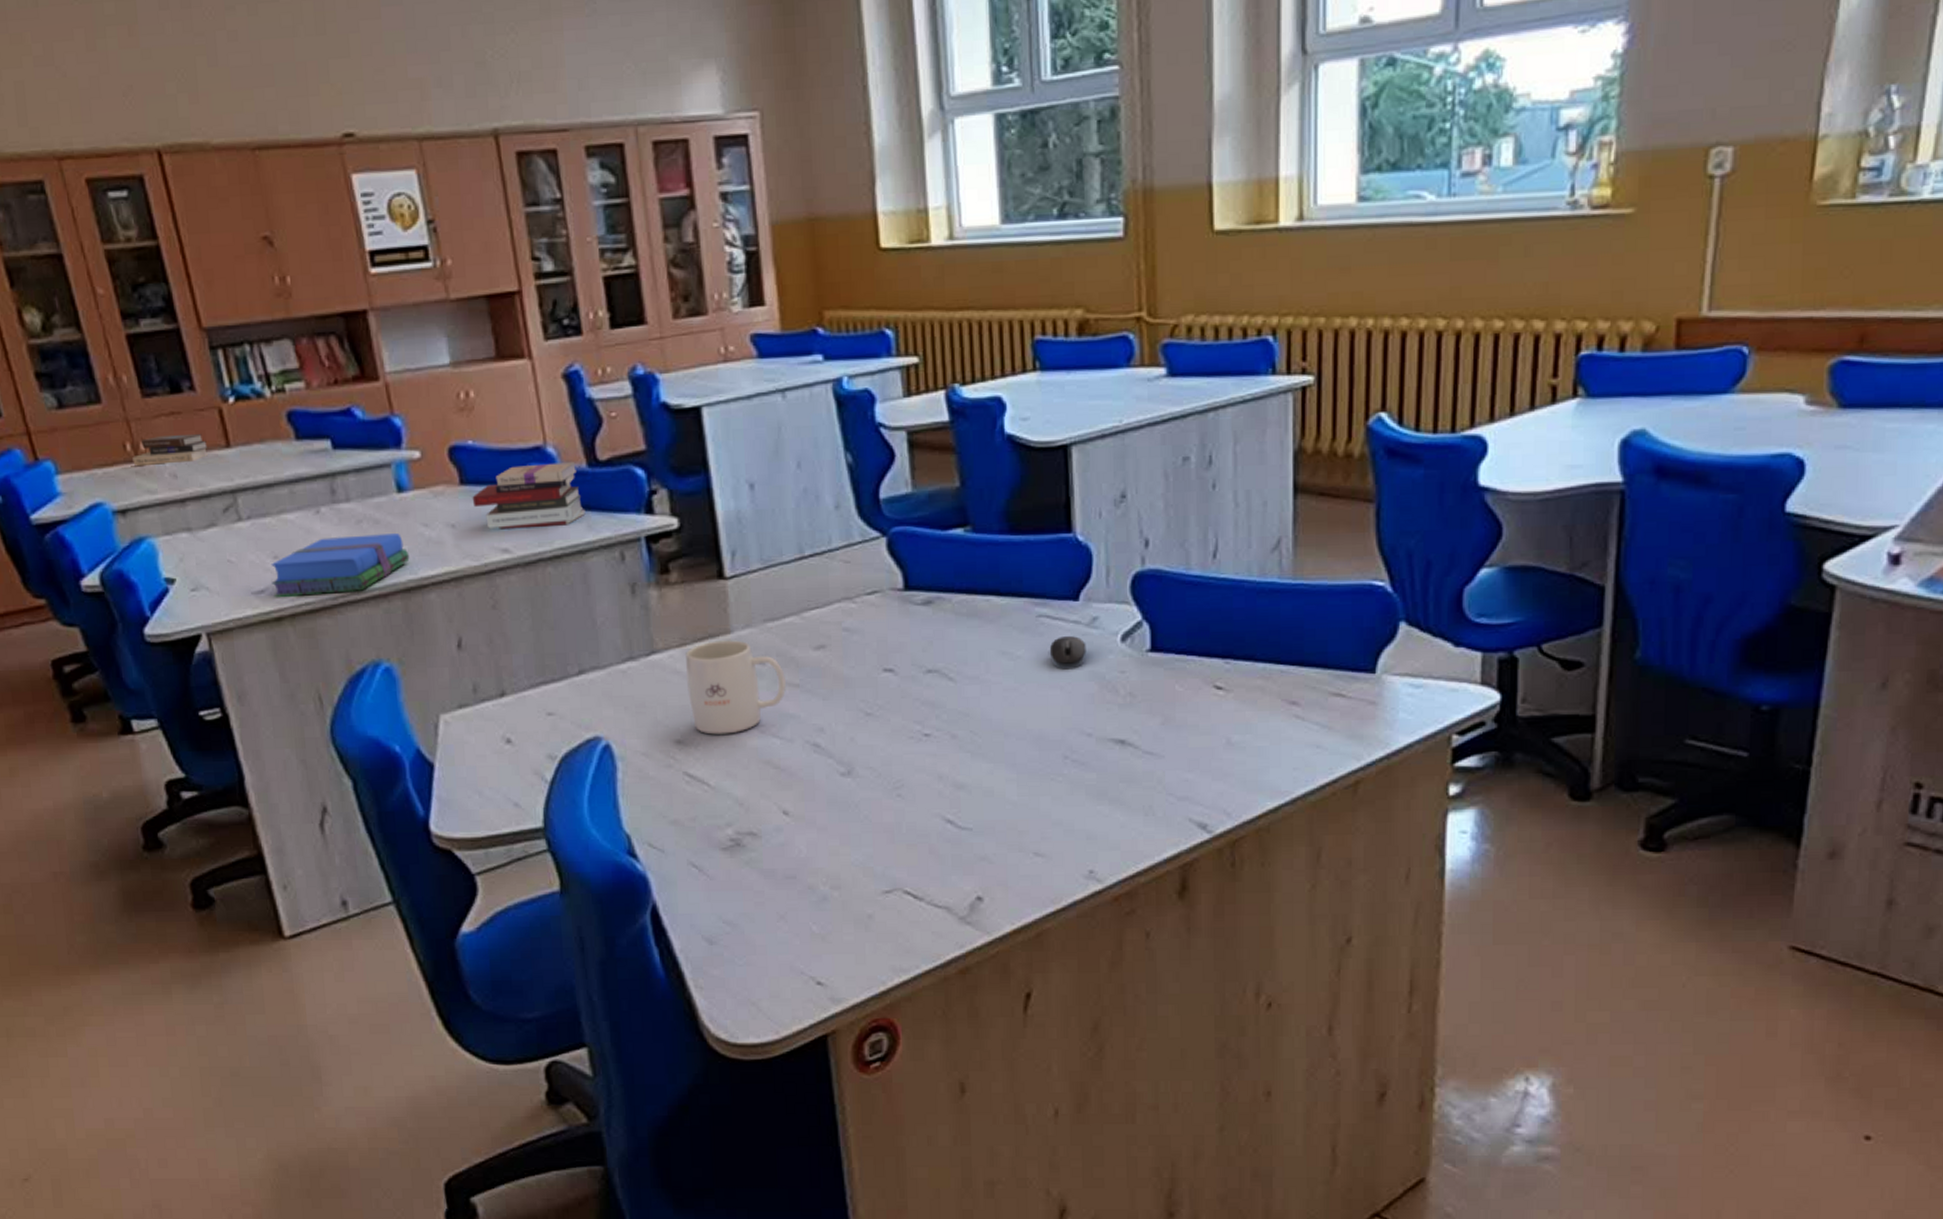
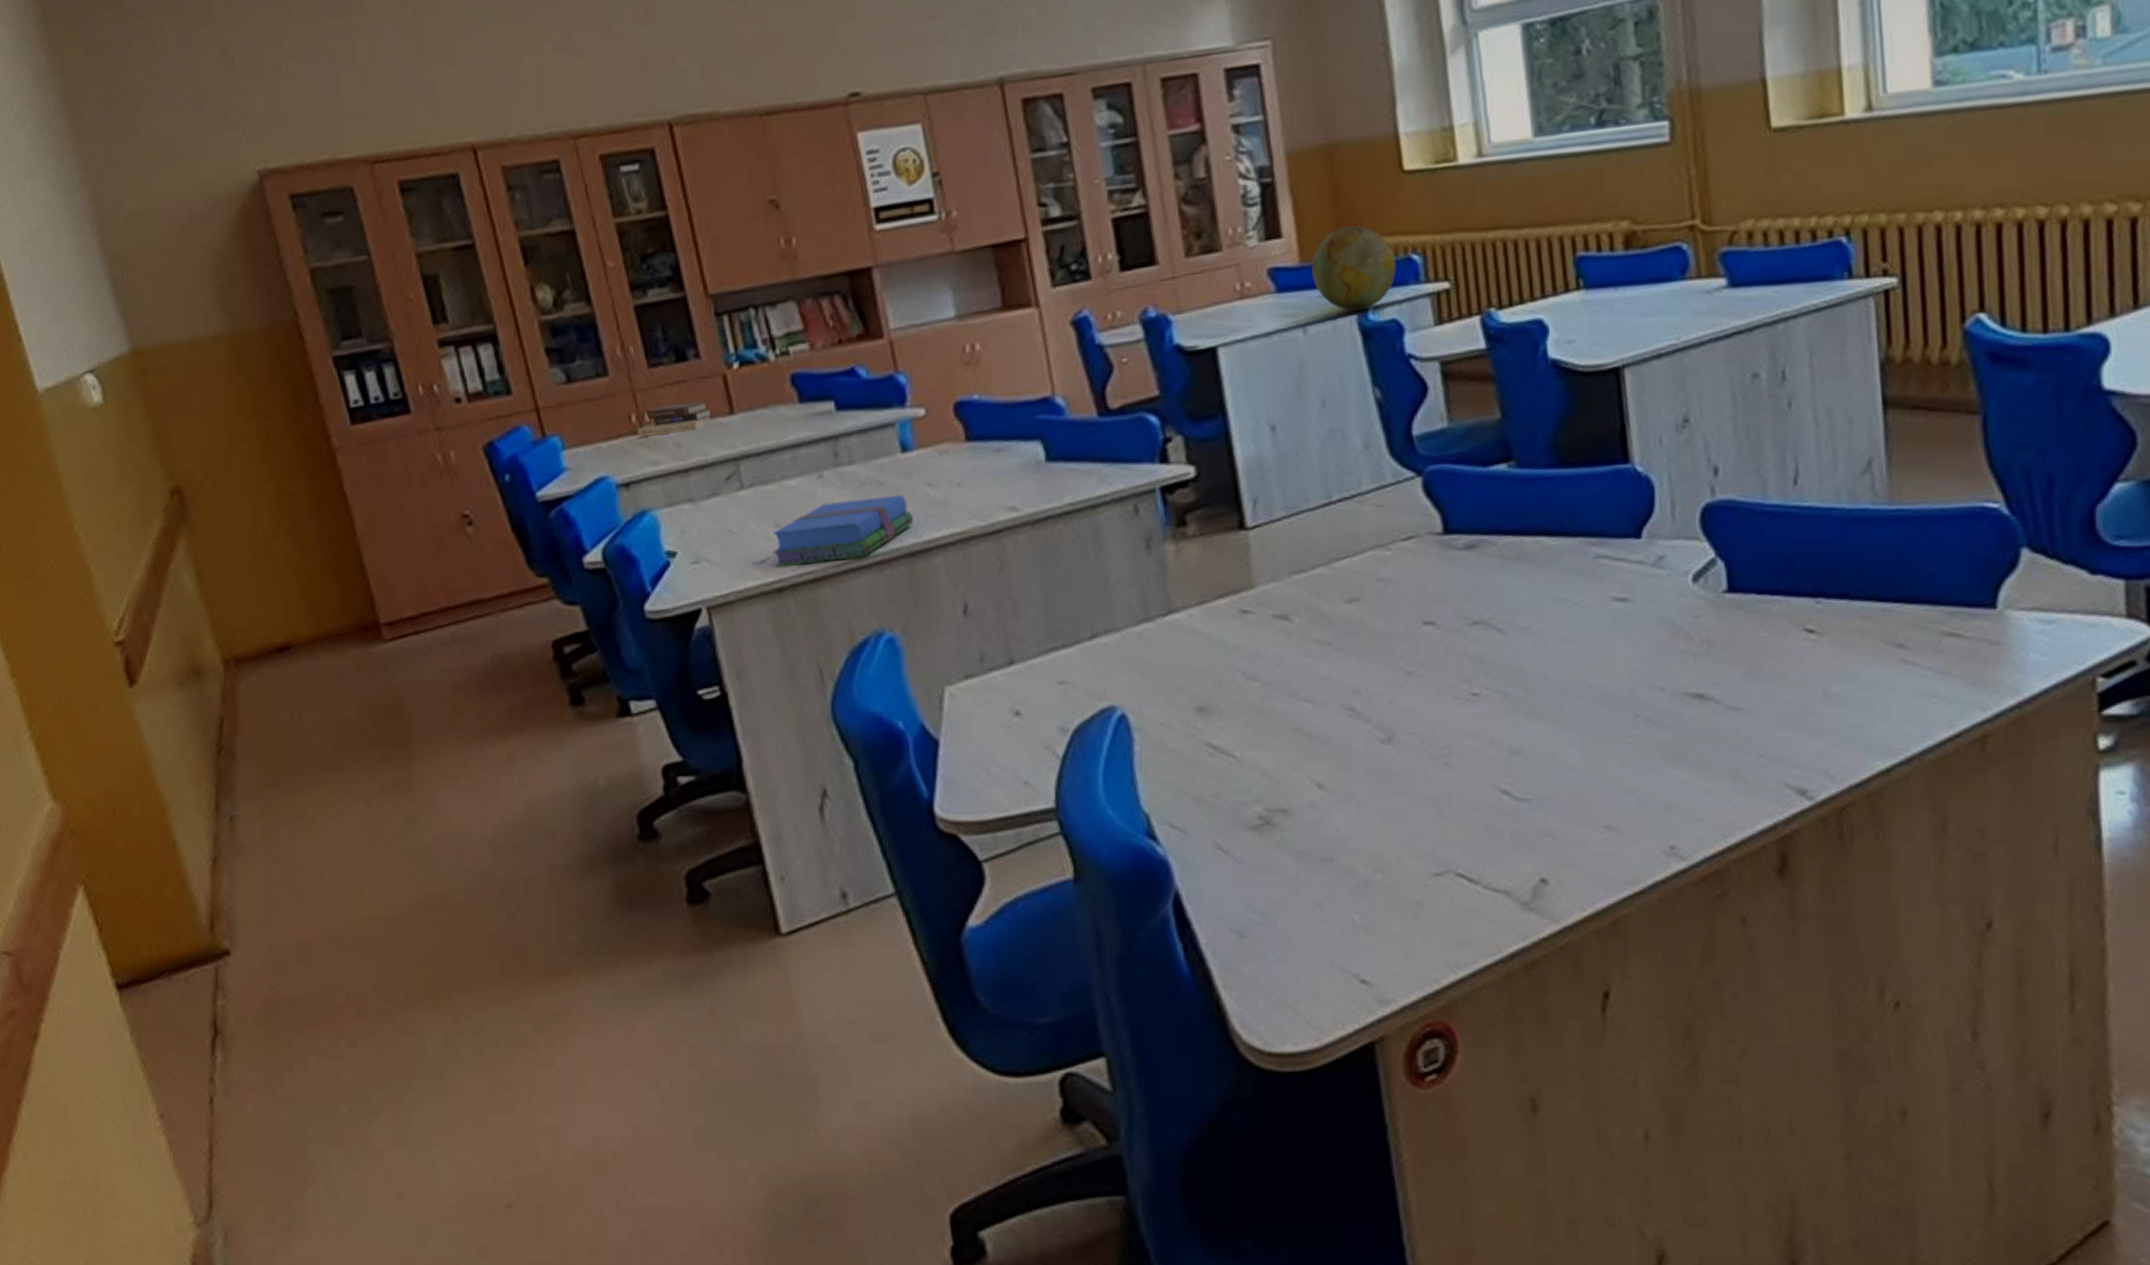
books: present [472,462,586,529] -> none [978,412,1097,486]
mug: present [685,640,786,735] -> none [1205,595,1316,701]
globe: none [792,298,870,379] -> present [1311,225,1396,311]
computer mouse: present [1049,636,1087,668] -> none [1610,578,1654,615]

